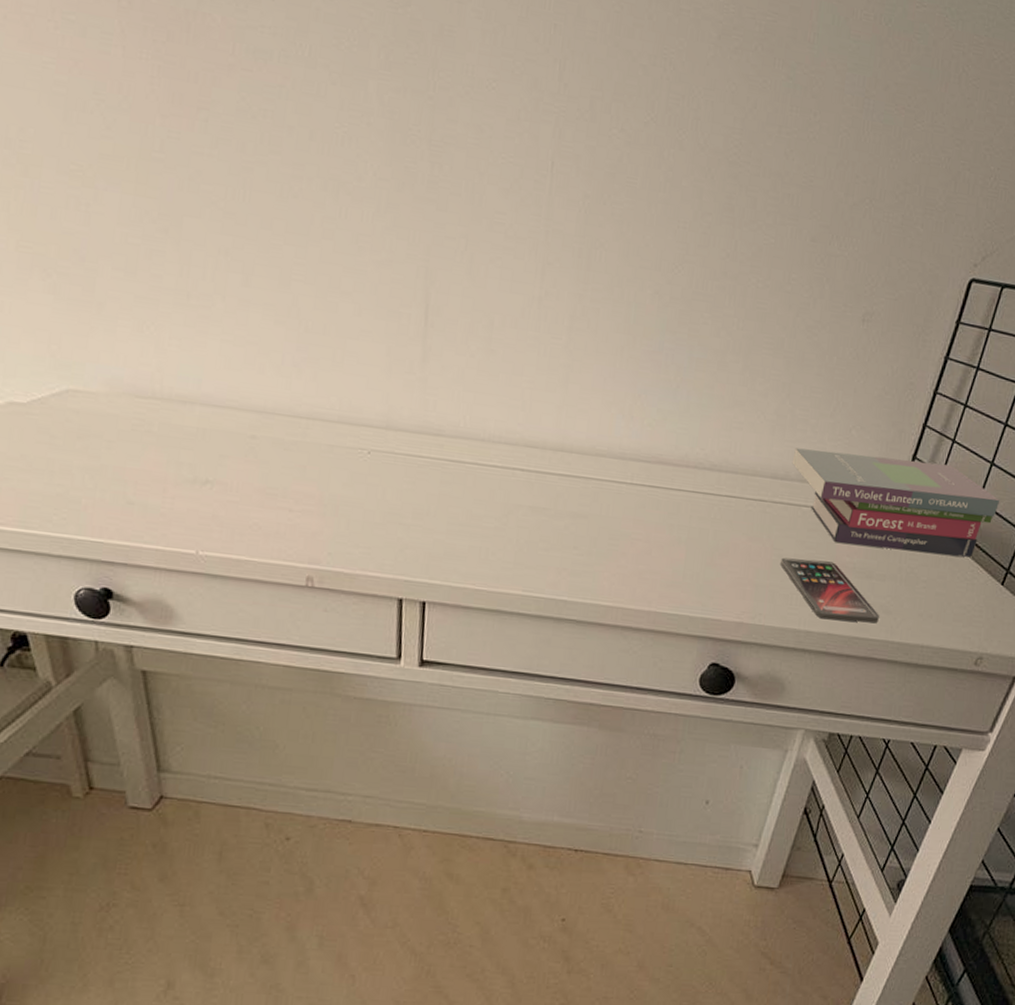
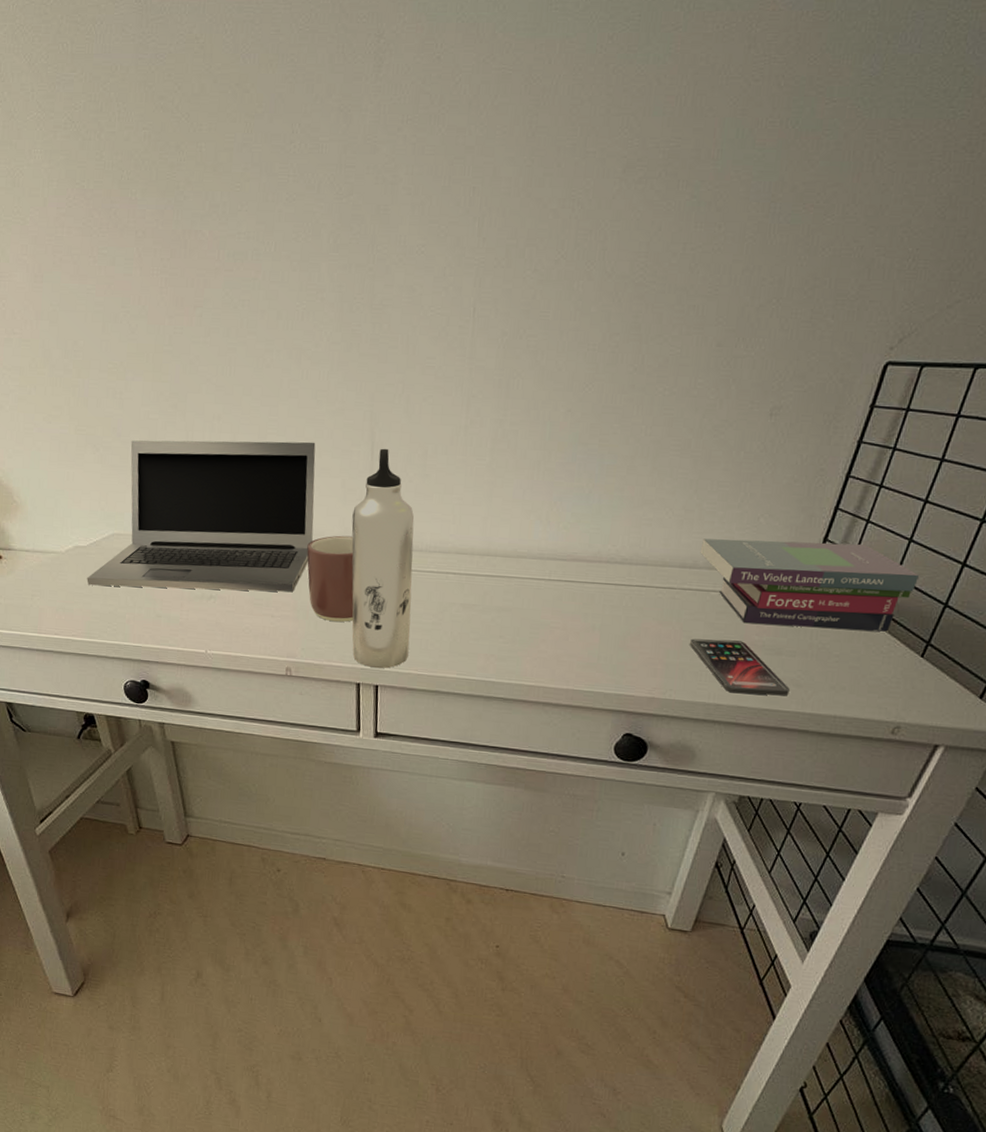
laptop: none [24,268,355,482] -> present [87,440,316,593]
mug: none [338,414,400,522] -> present [306,535,354,622]
water bottle: none [394,313,476,582] -> present [351,448,414,669]

